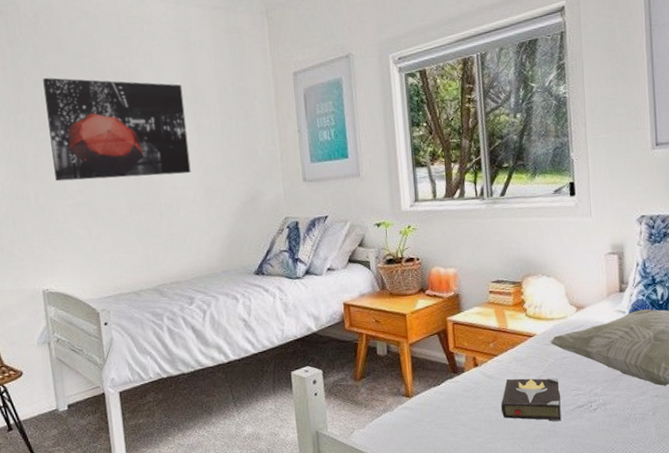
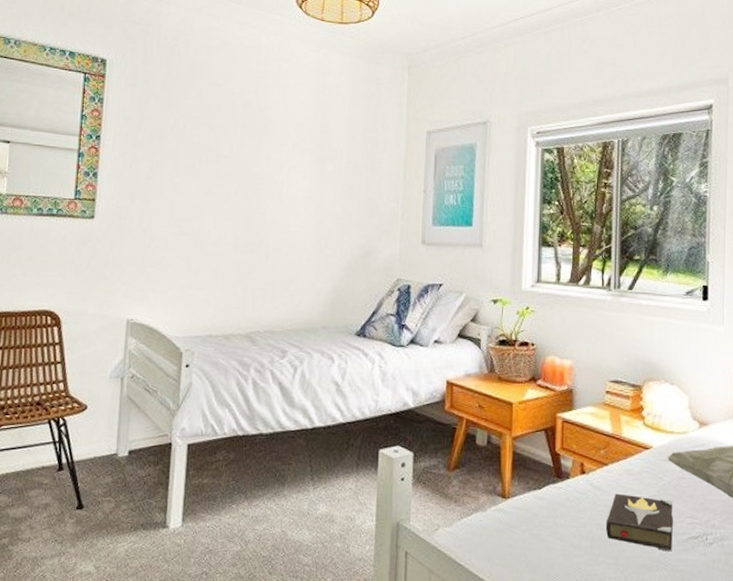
wall art: present [43,77,191,182] -> none [164,100,311,219]

